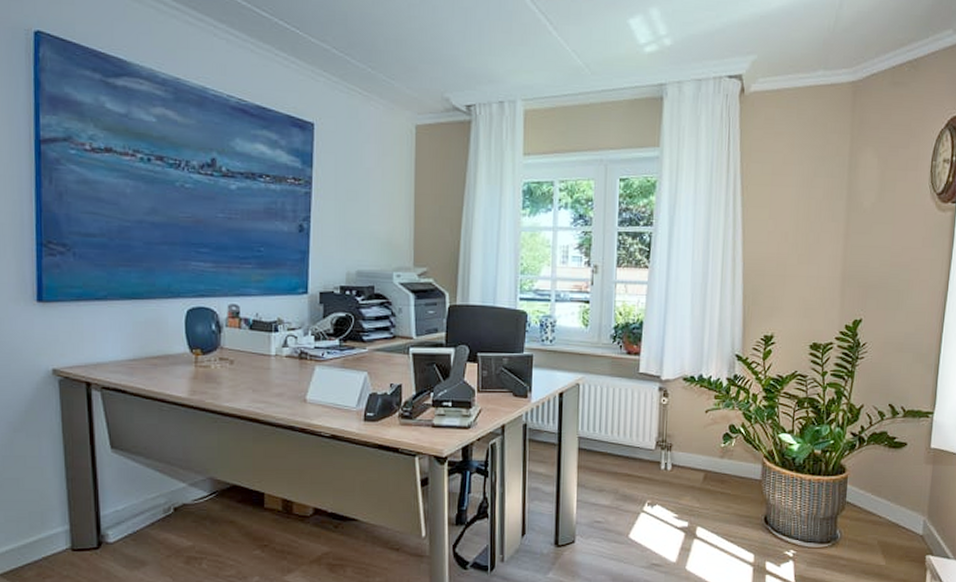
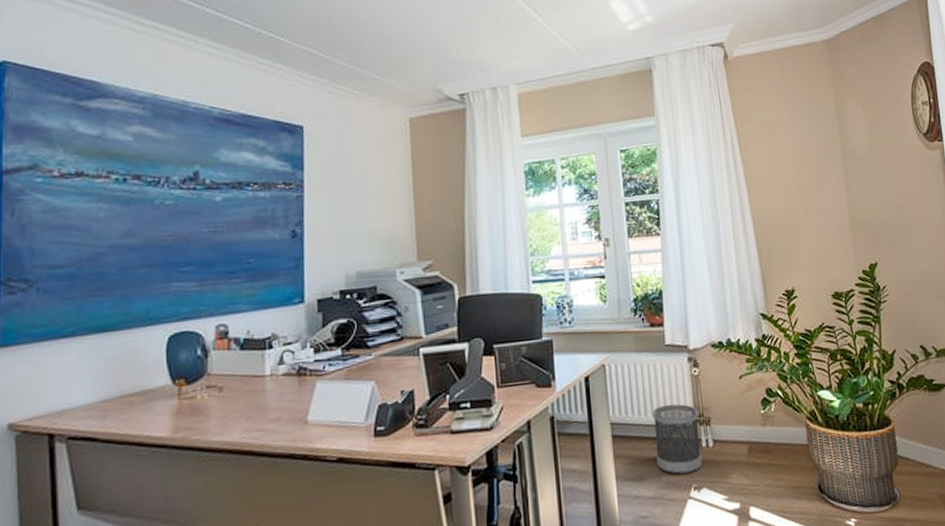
wastebasket: none [617,427,661,490] -> present [653,404,703,474]

